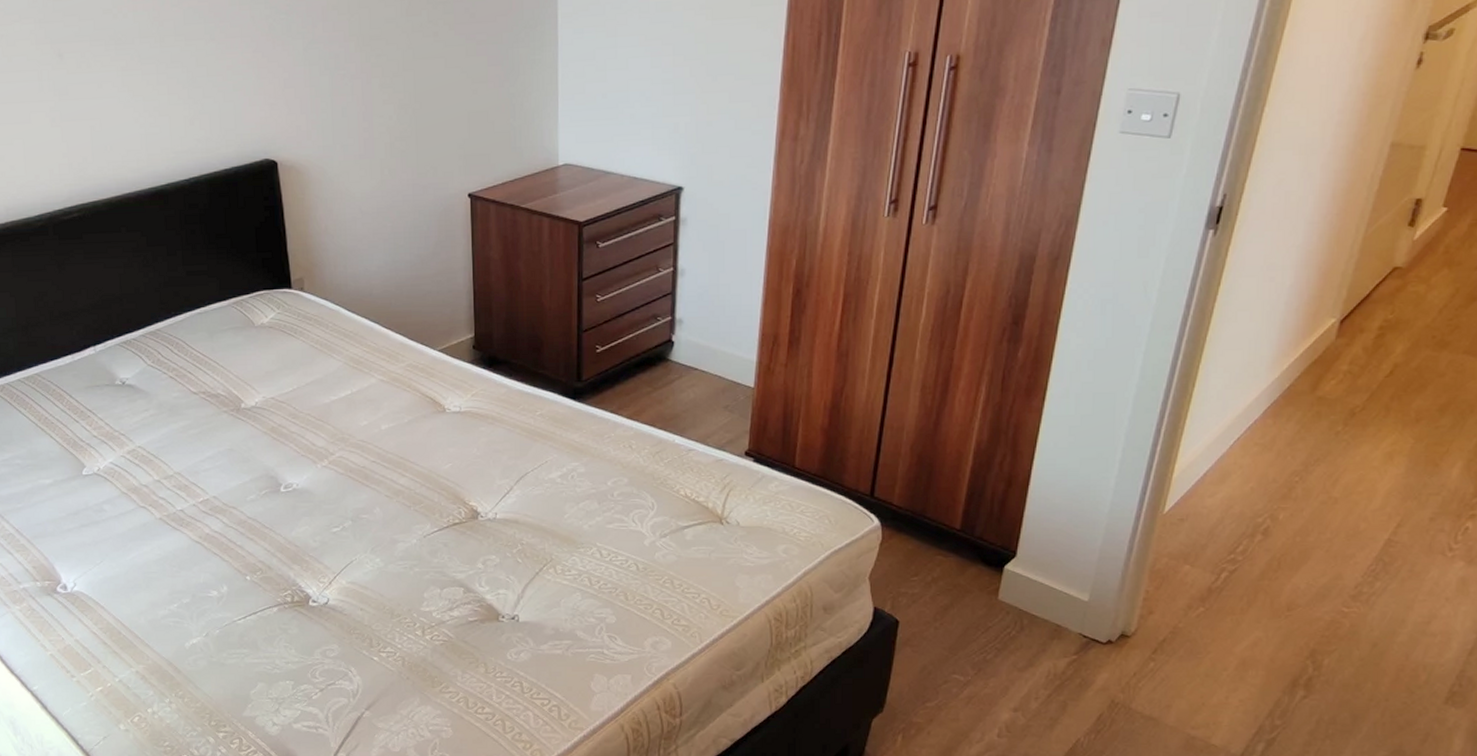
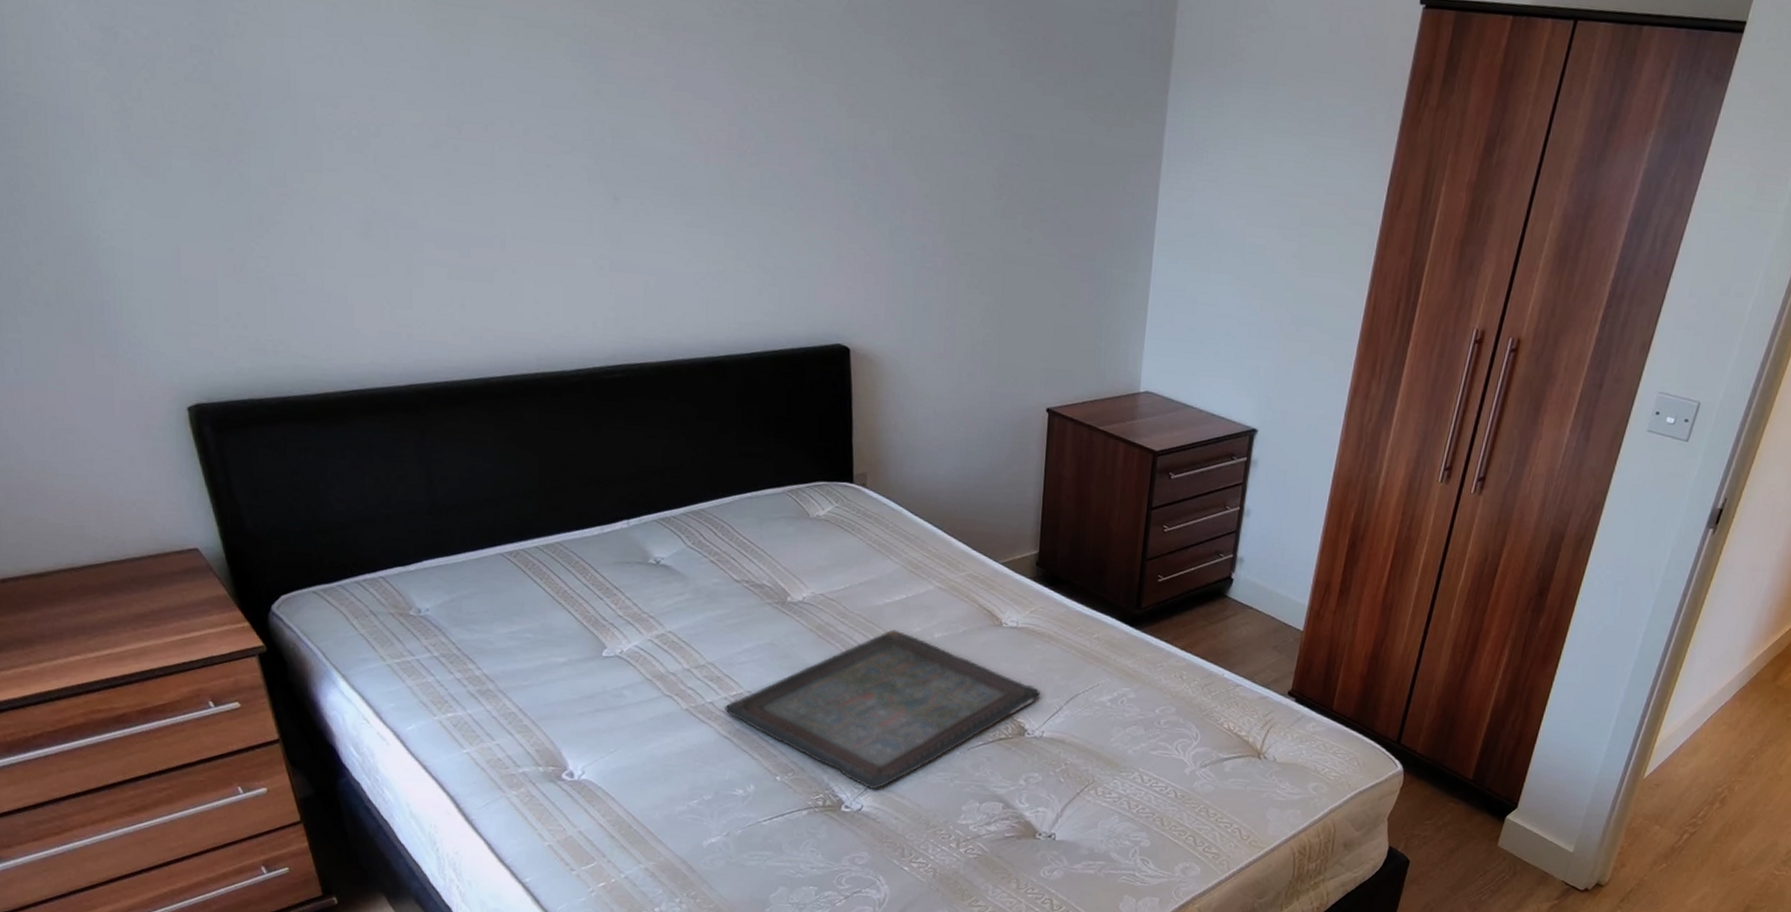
serving tray: none [193,425,489,583] -> present [723,629,1040,790]

